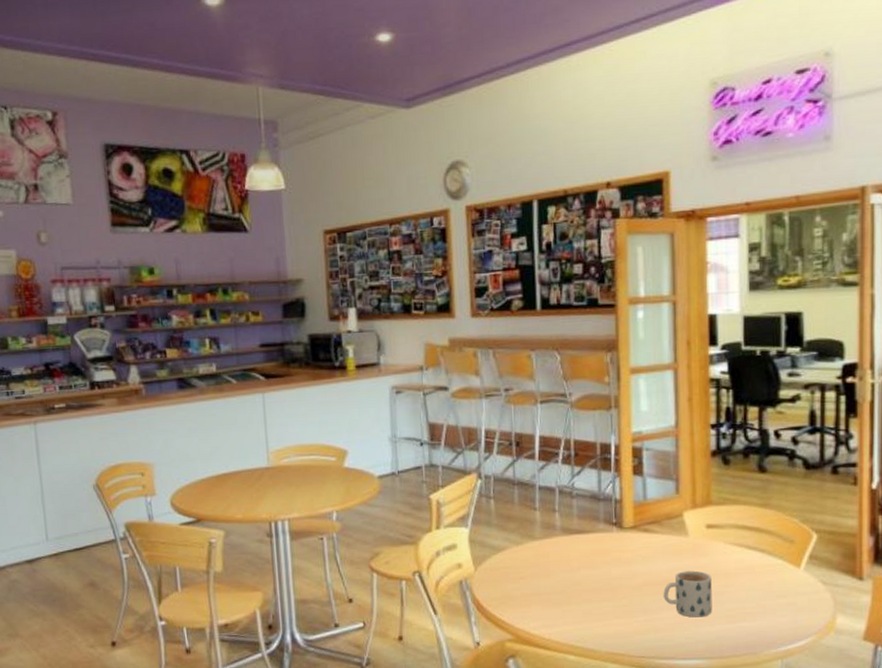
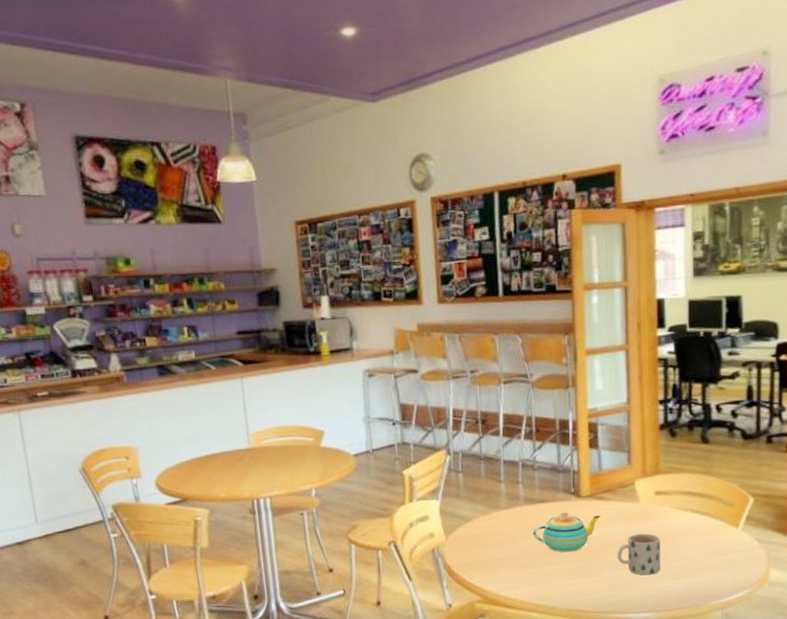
teapot: none [569,544,645,589] -> present [532,512,601,553]

